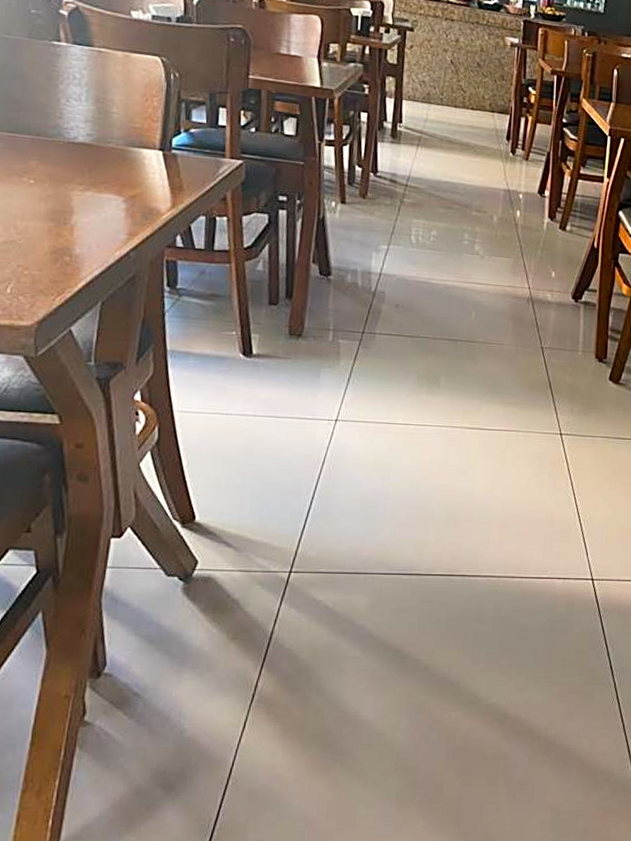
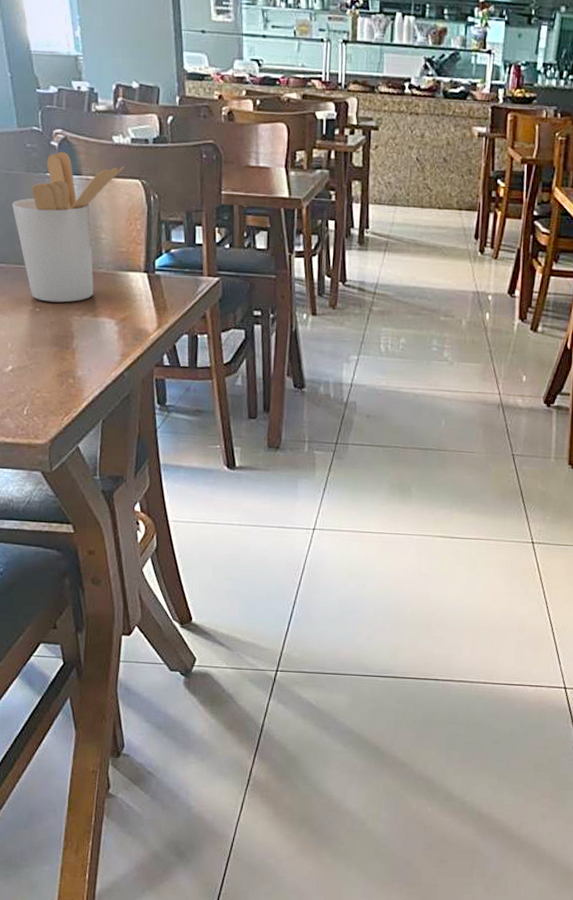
utensil holder: none [9,21,143,176] -> present [12,152,125,303]

